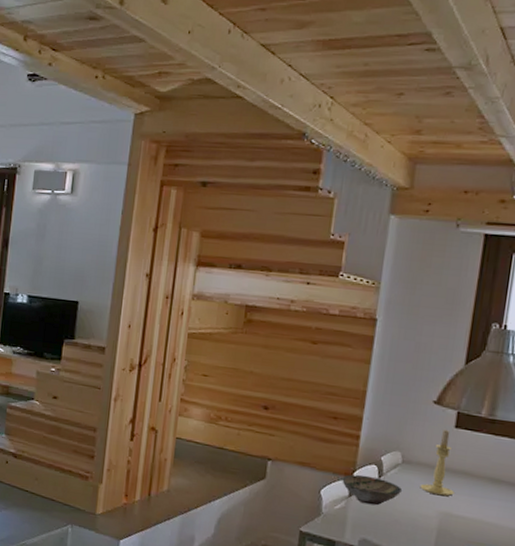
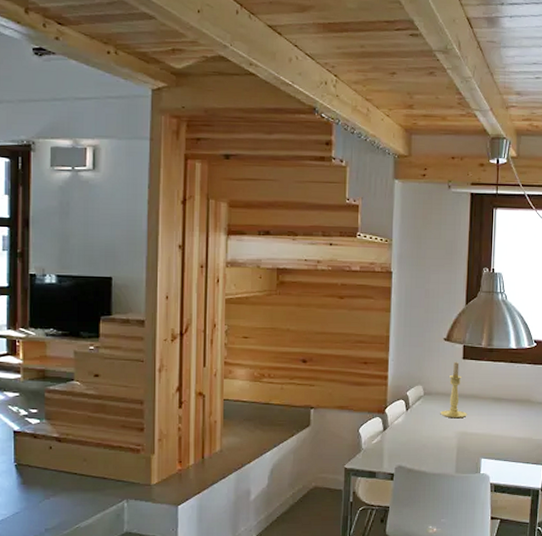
bowl: present [342,474,403,506] -> none [376,410,427,435]

